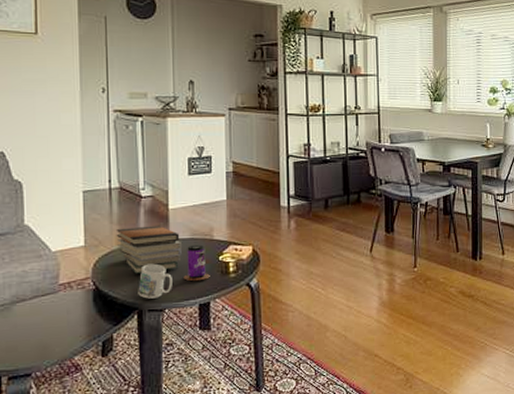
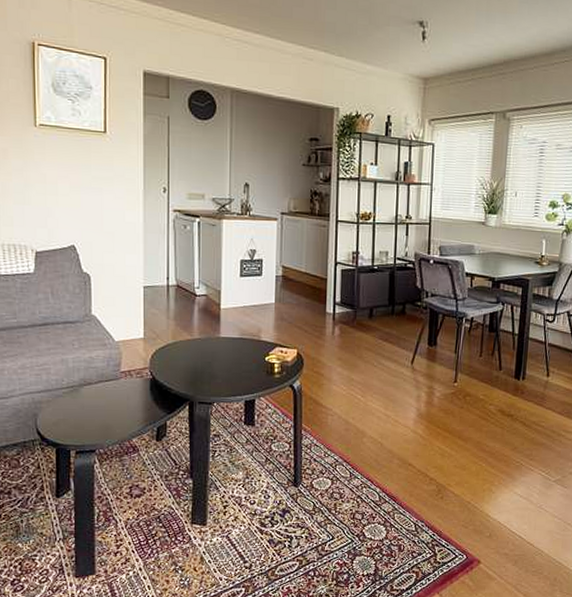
book stack: present [116,225,182,274] -> none [172,323,231,368]
mug: present [138,263,172,299] -> none [190,359,221,392]
beverage can: present [184,244,210,282] -> none [232,344,256,379]

